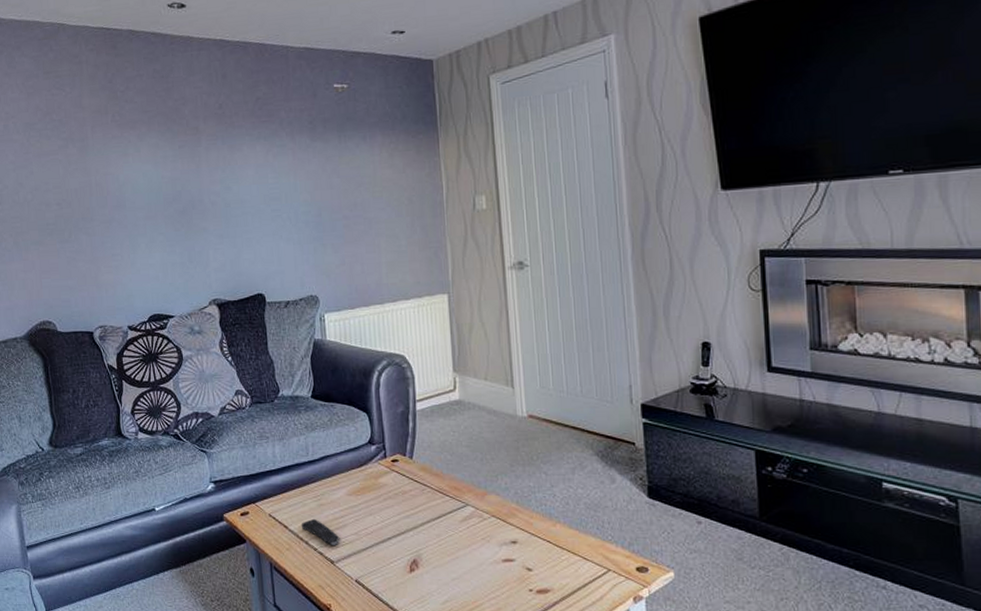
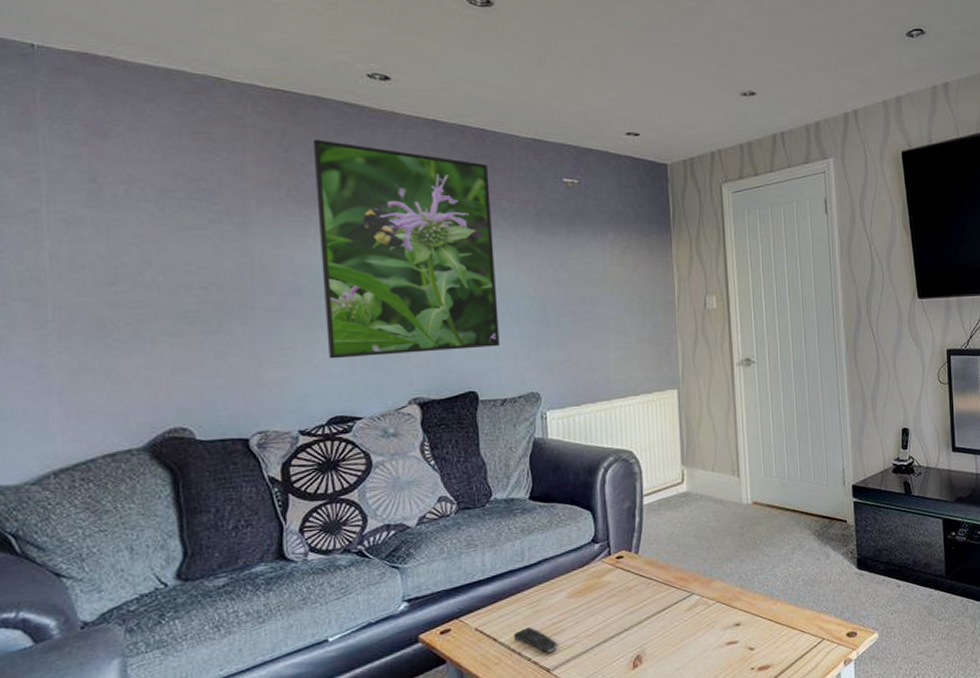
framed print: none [129,68,282,264] -> present [312,139,500,359]

